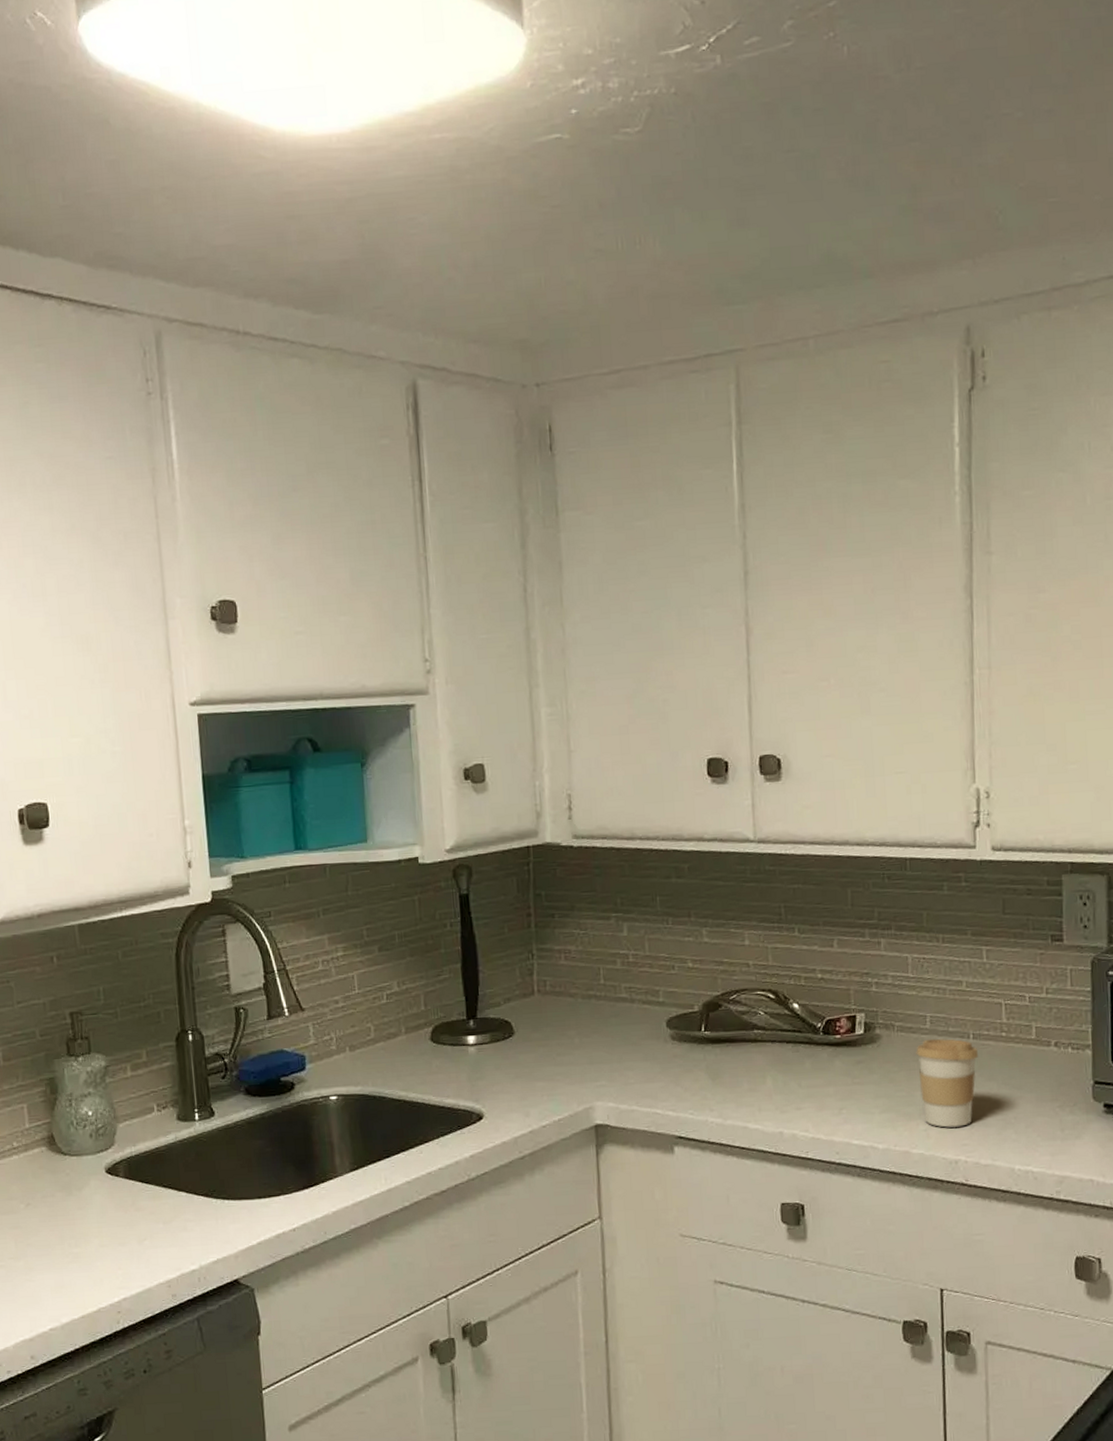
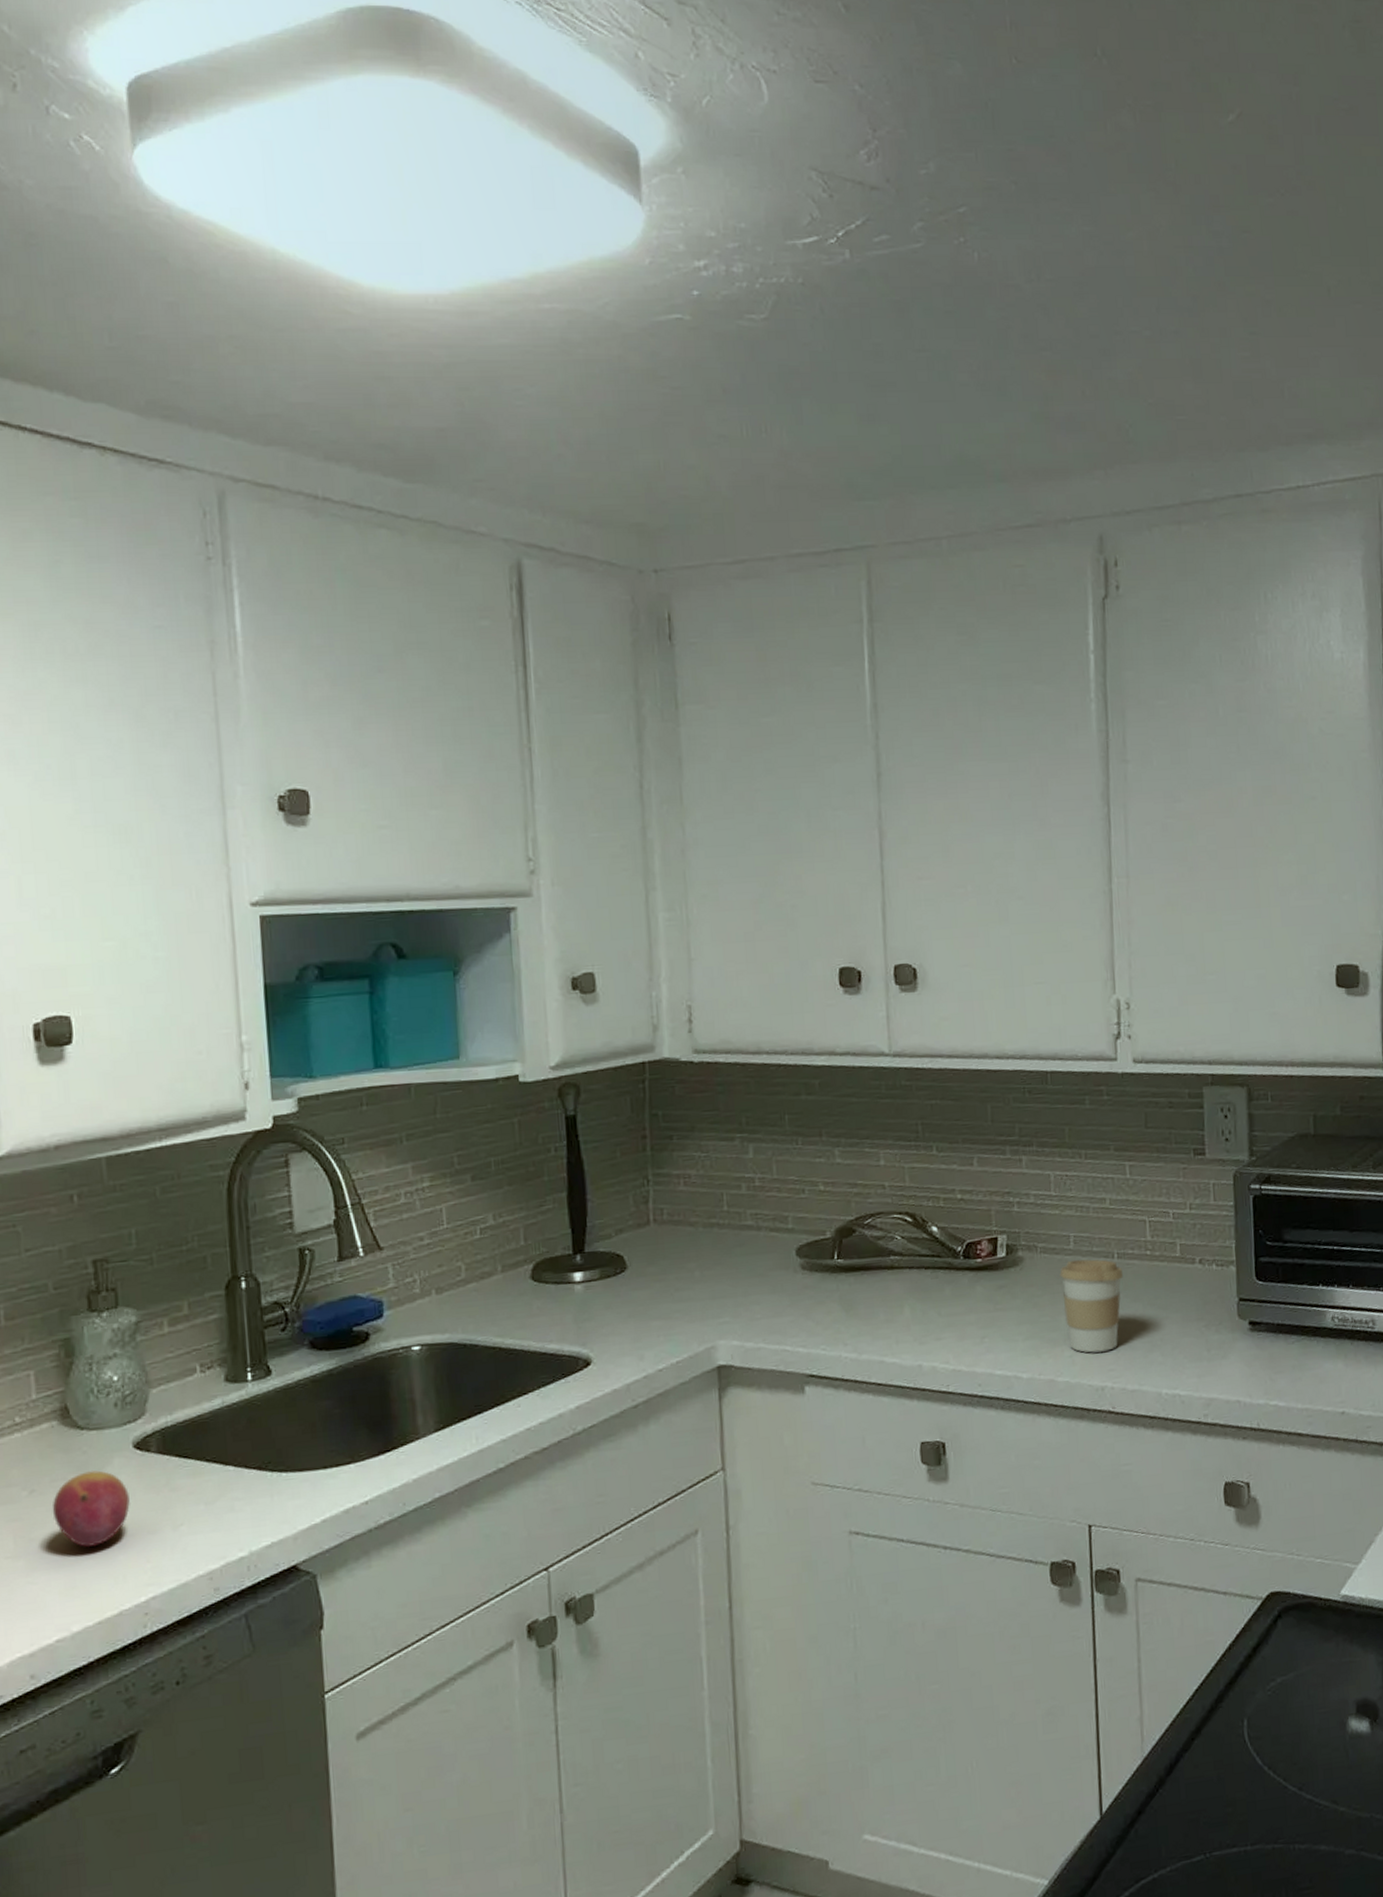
fruit: none [43,1190,104,1253] -> present [52,1470,130,1547]

